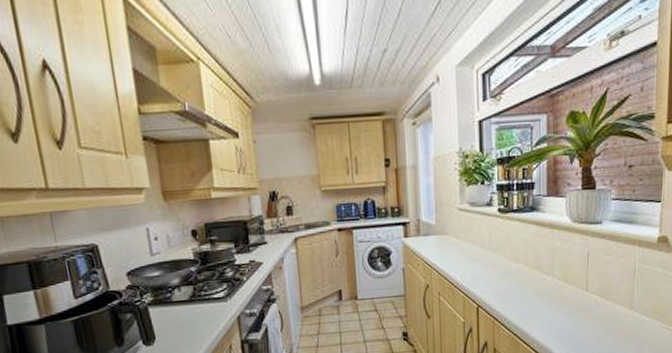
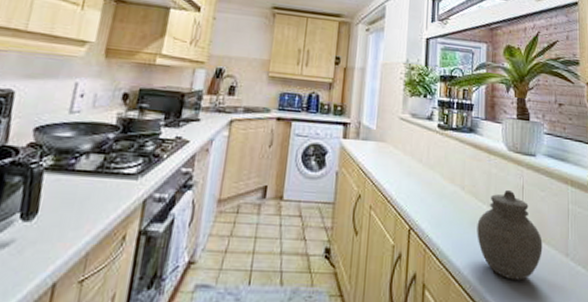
jar: none [542,259,608,336] -> present [477,189,543,281]

